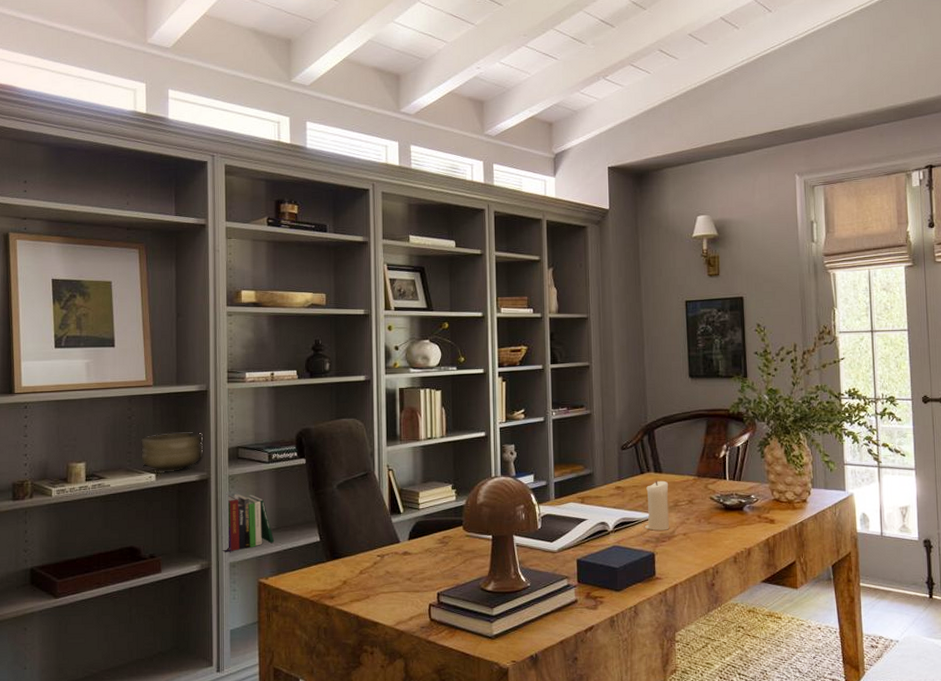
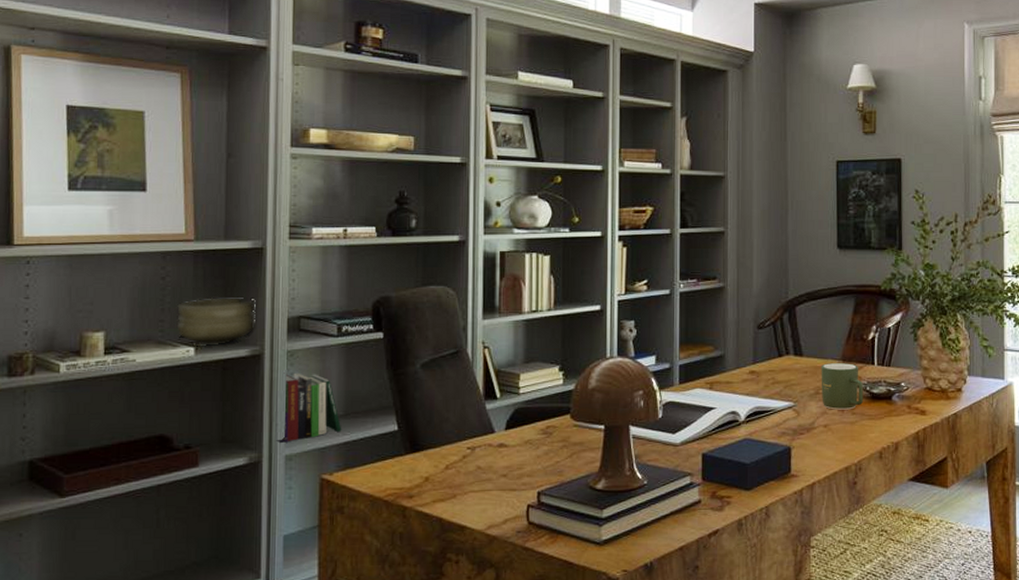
candle: present [644,480,670,532] -> none [780,365,810,423]
mug: none [678,478,718,520] -> present [821,363,864,410]

